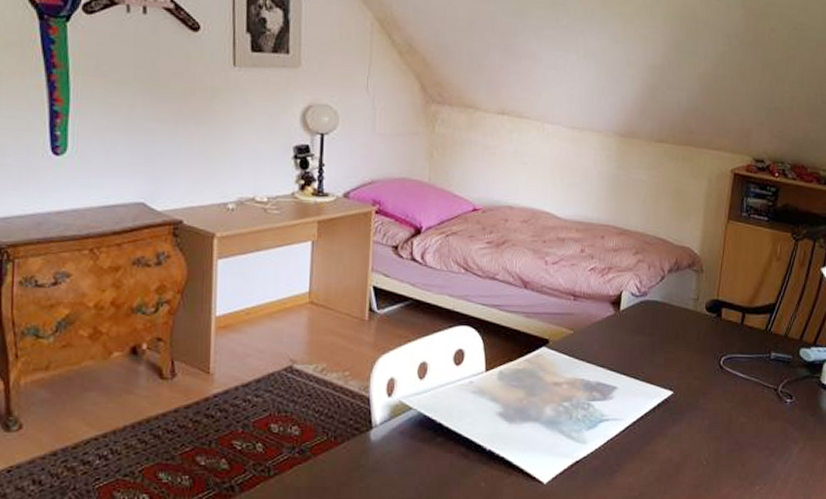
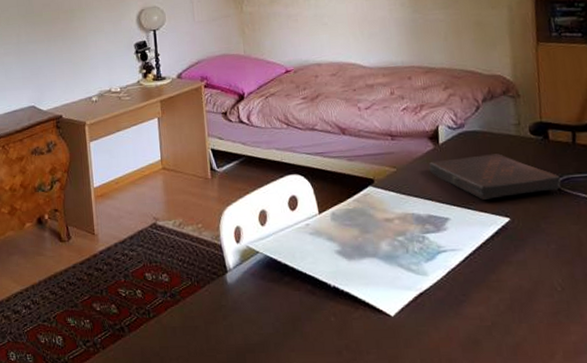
book: none [606,326,725,371] -> present [429,153,561,200]

